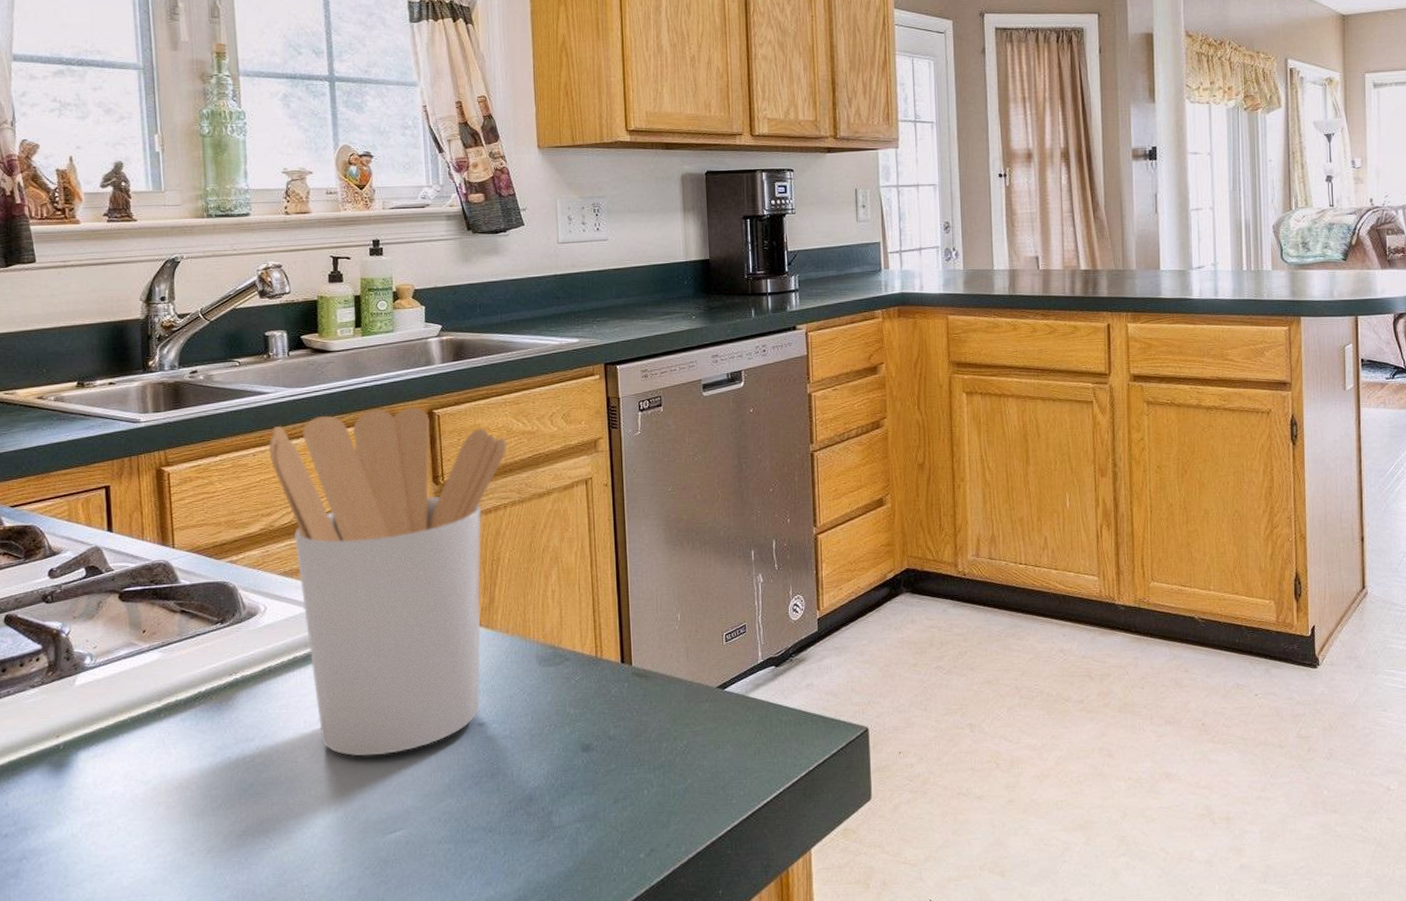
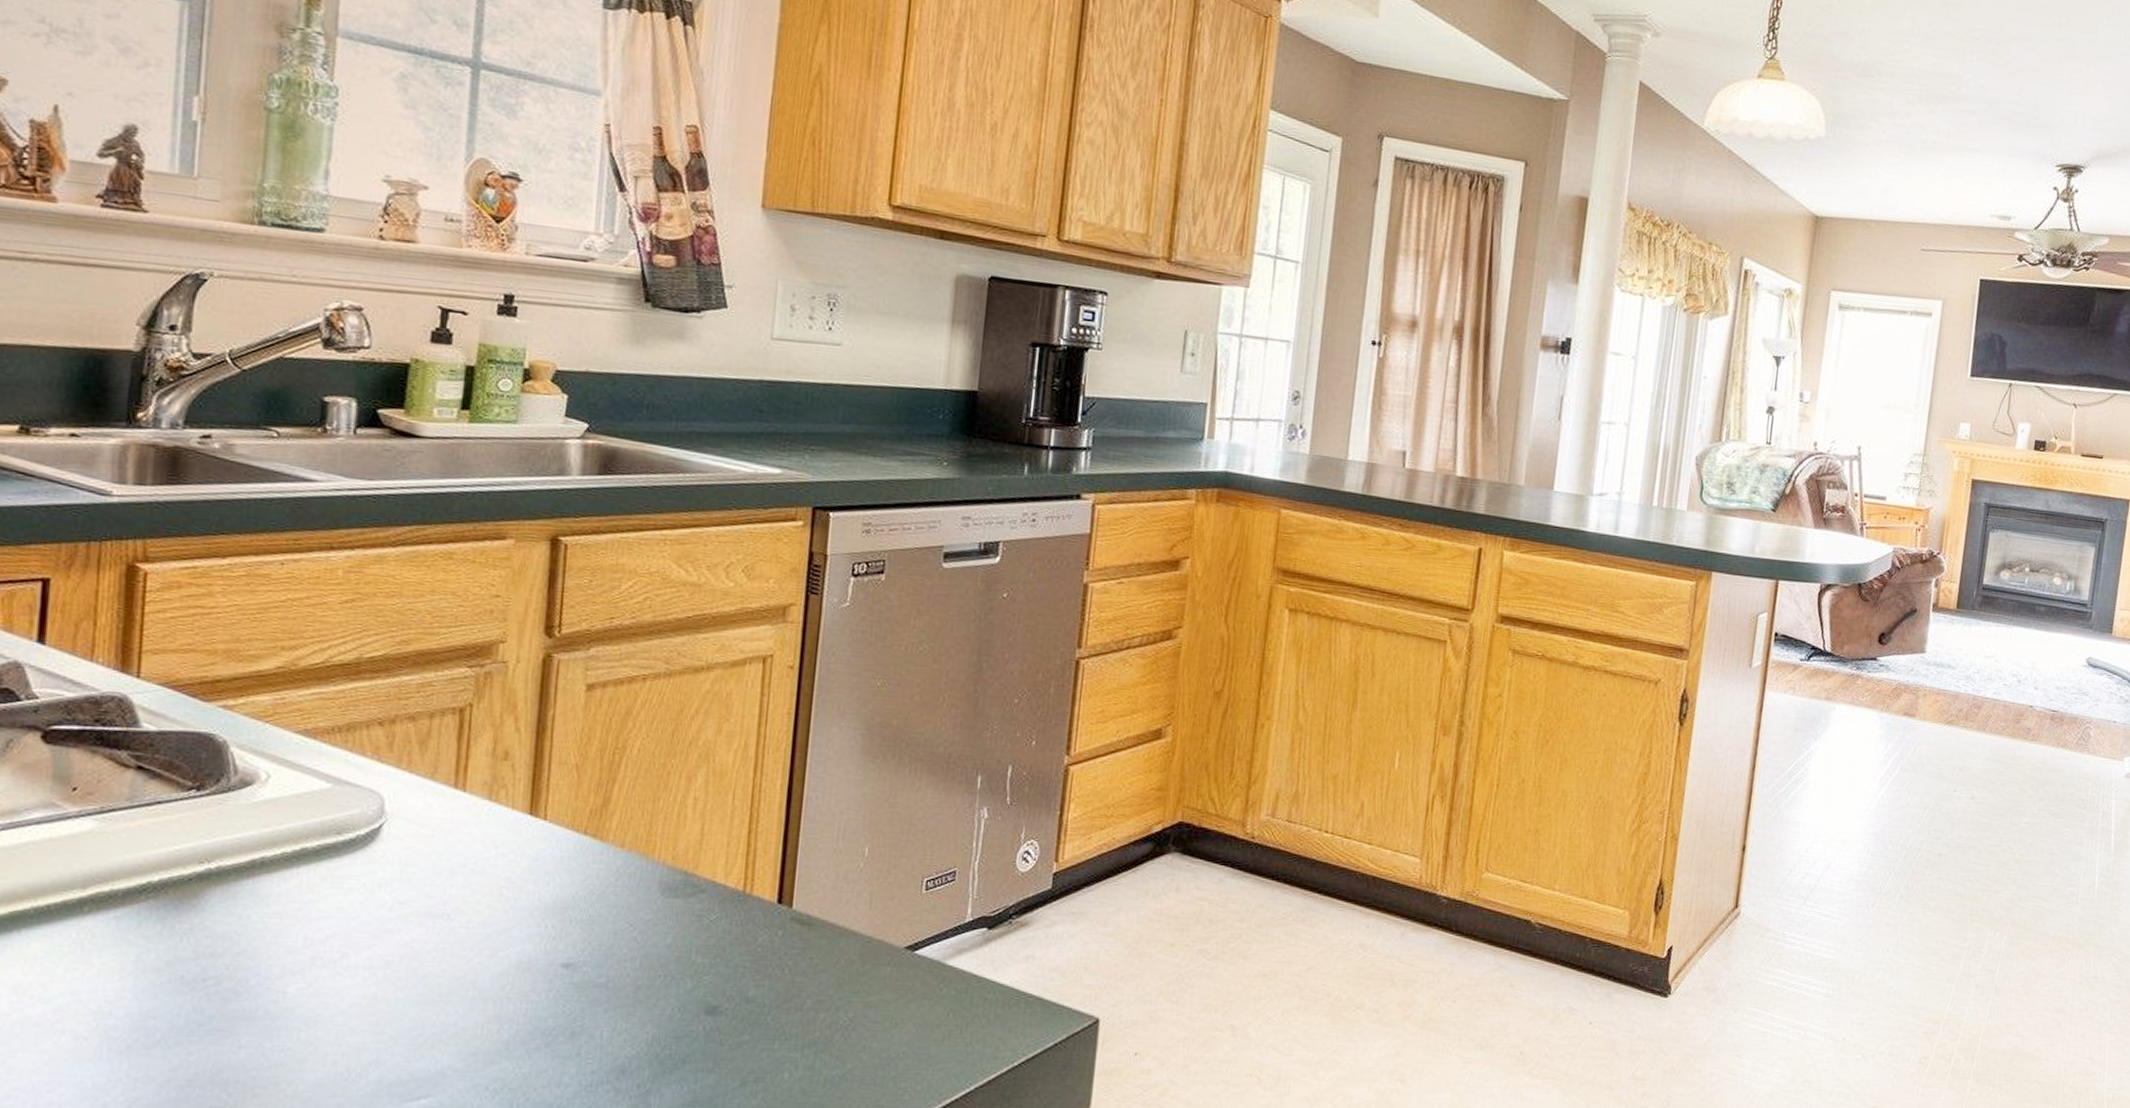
utensil holder: present [269,407,507,757] -> none [305,523,660,995]

